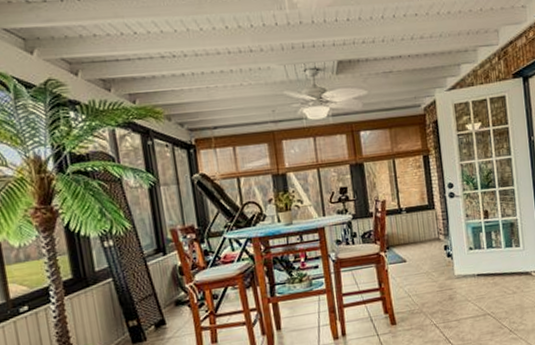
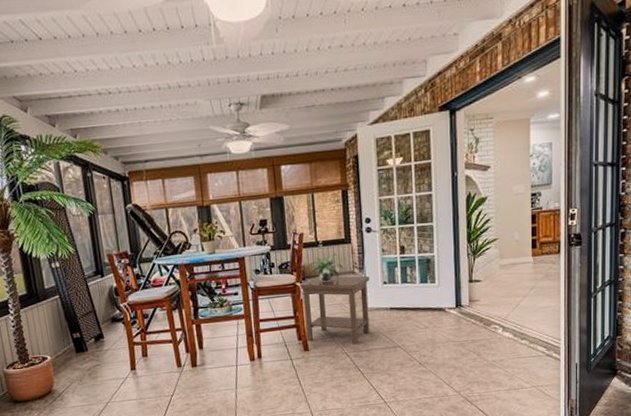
side table: none [383,242,459,315] -> present [299,275,370,345]
potted plant: none [393,220,428,251] -> present [309,253,343,282]

